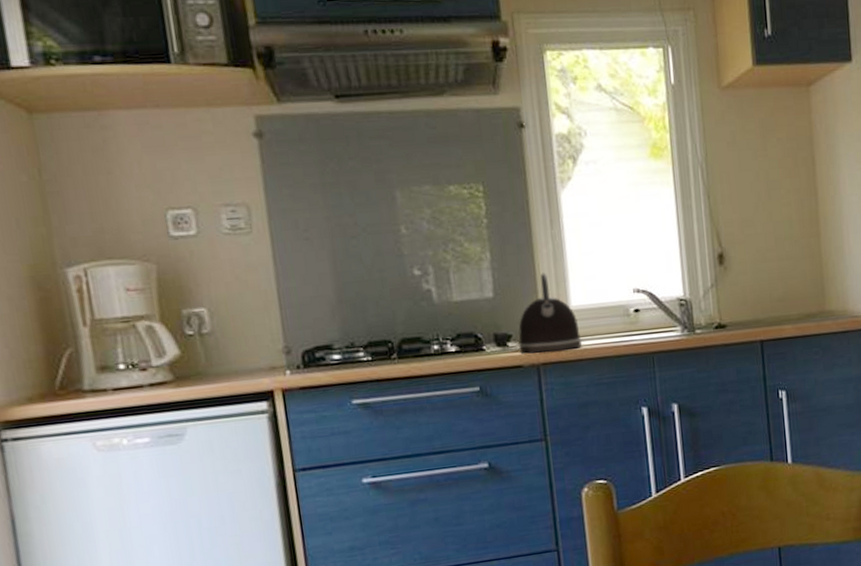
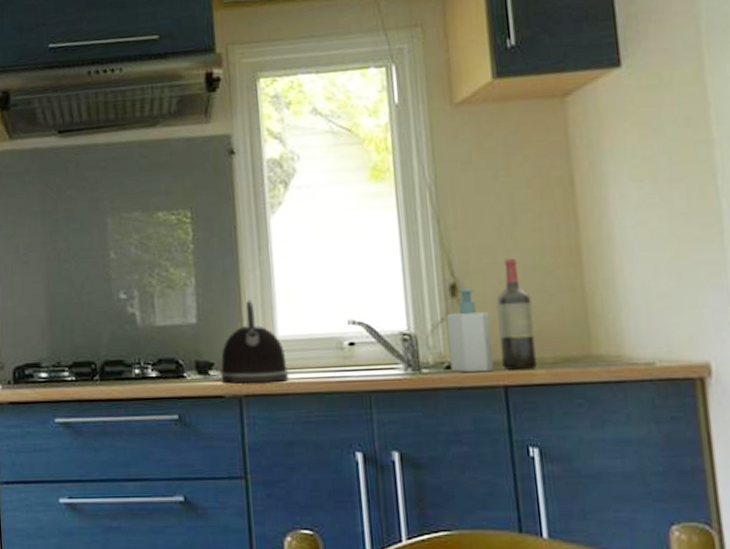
soap bottle: none [715,257,753,332] -> present [446,288,494,373]
wine bottle: none [755,229,786,327] -> present [496,258,537,370]

